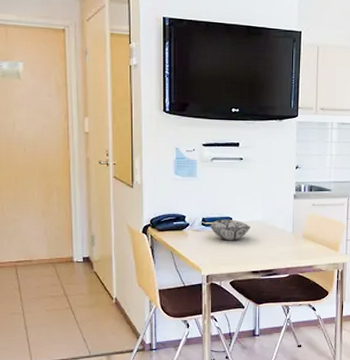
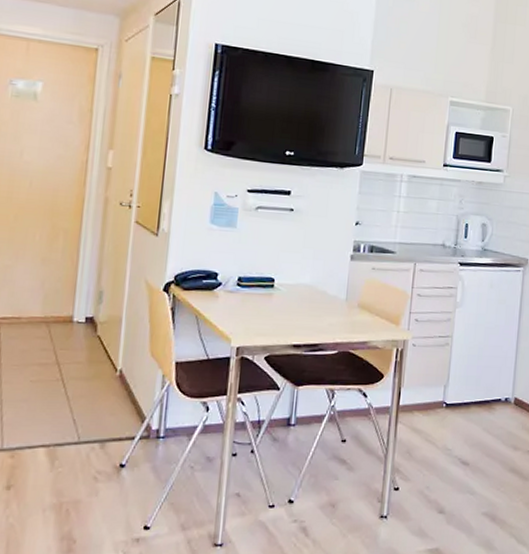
decorative bowl: present [210,219,251,241] -> none [246,279,296,307]

